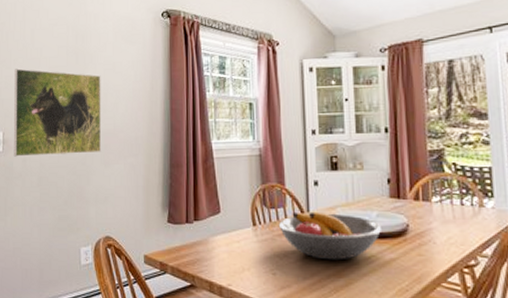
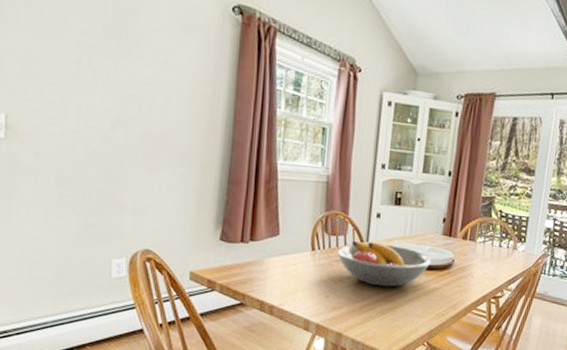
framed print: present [13,68,102,157] -> none [21,35,149,157]

